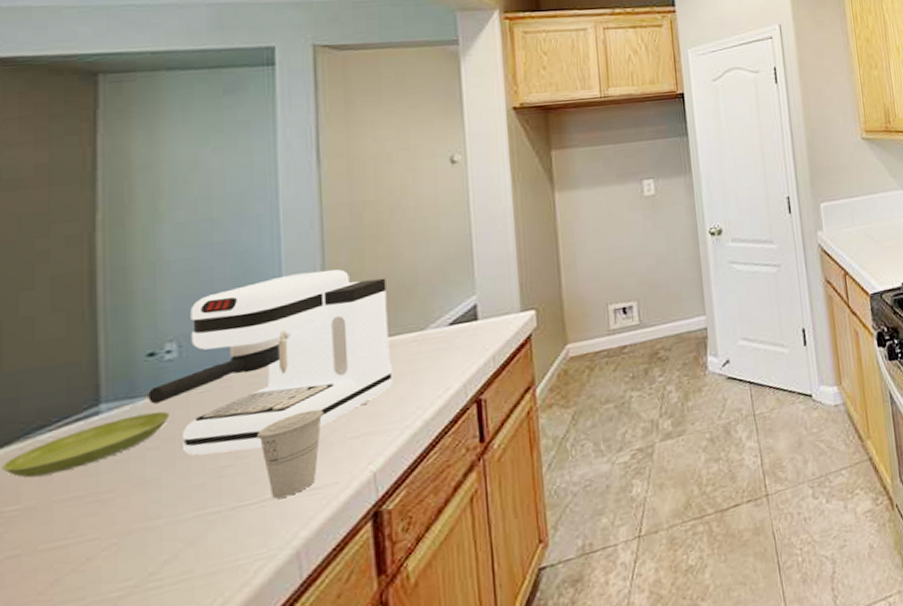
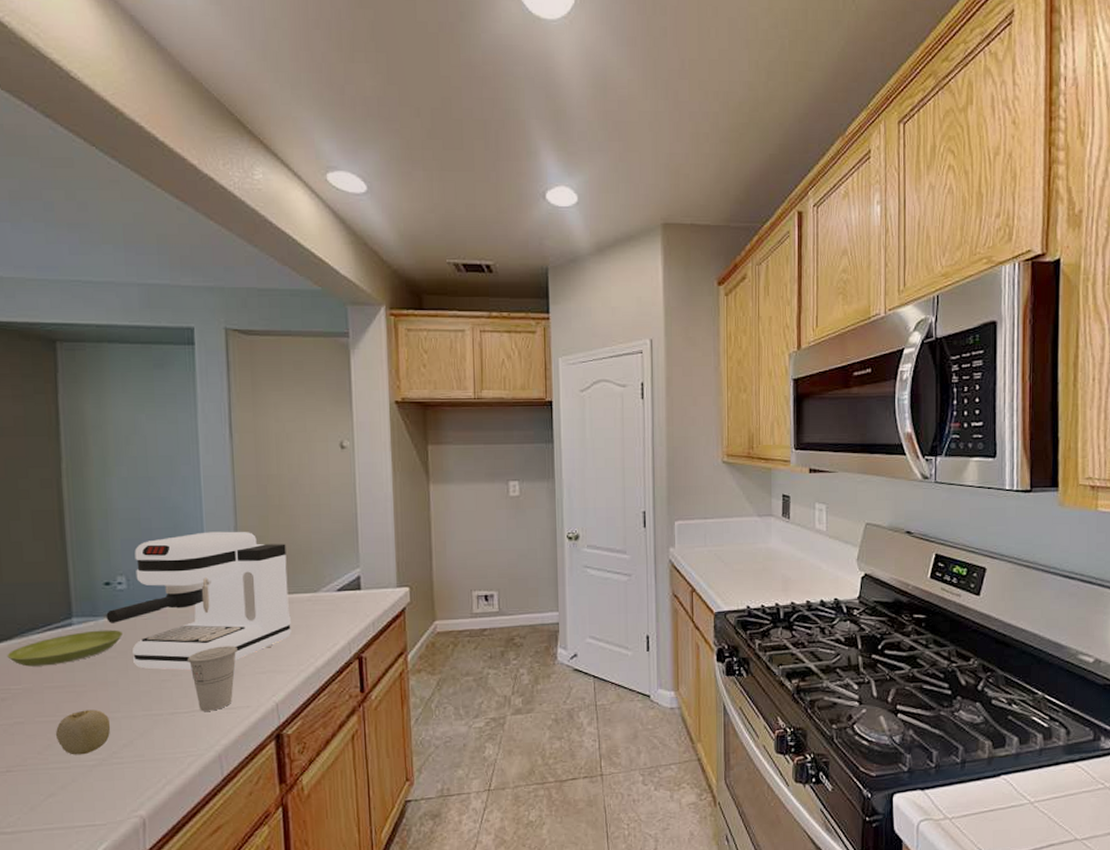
fruit: none [66,519,148,588] -> present [55,709,111,755]

